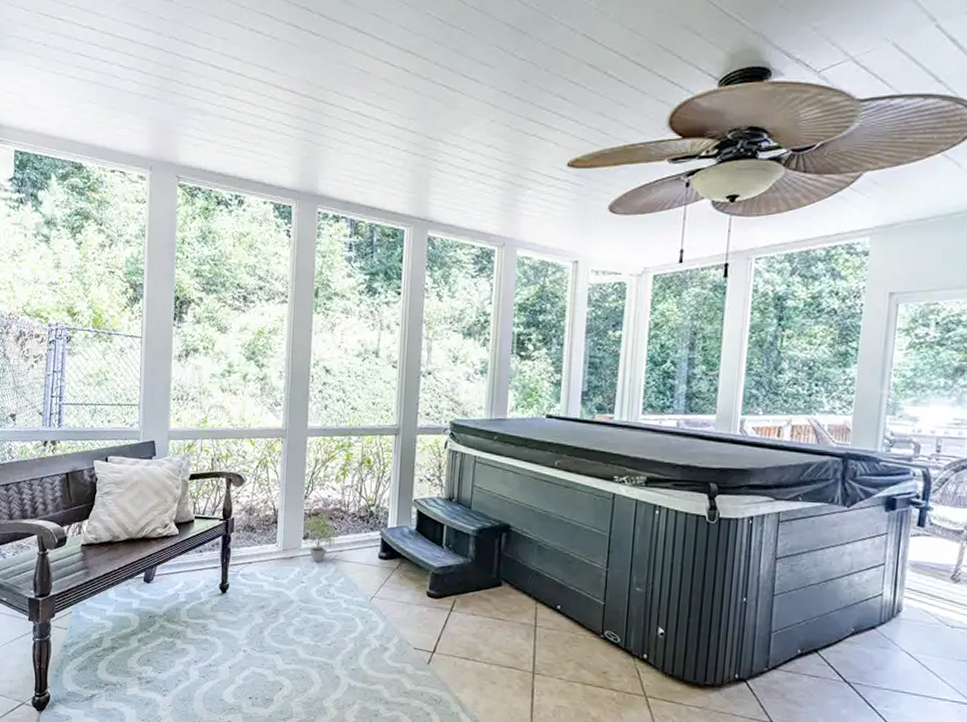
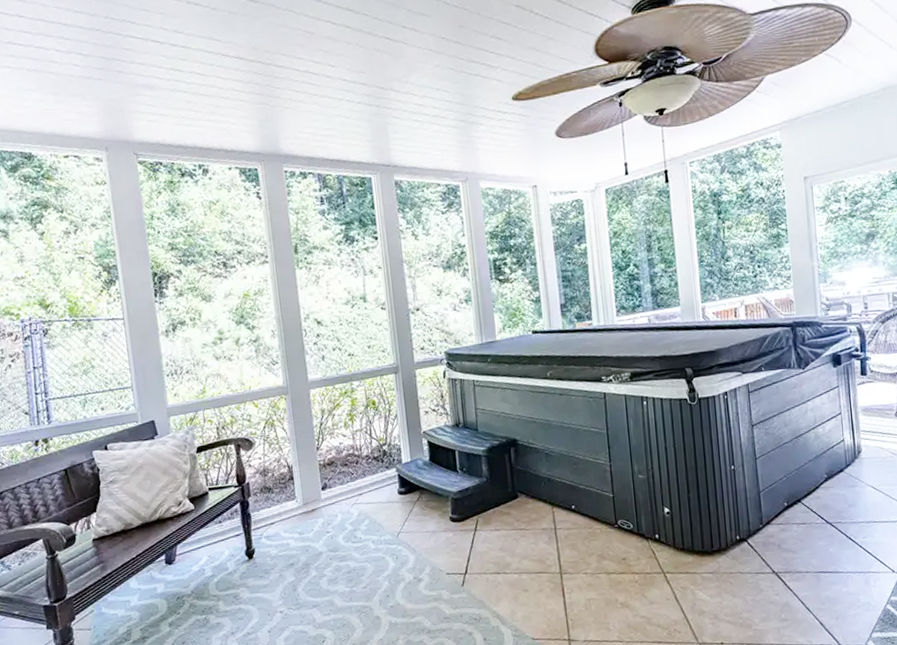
potted plant: present [302,512,341,562] -> none [318,460,358,510]

